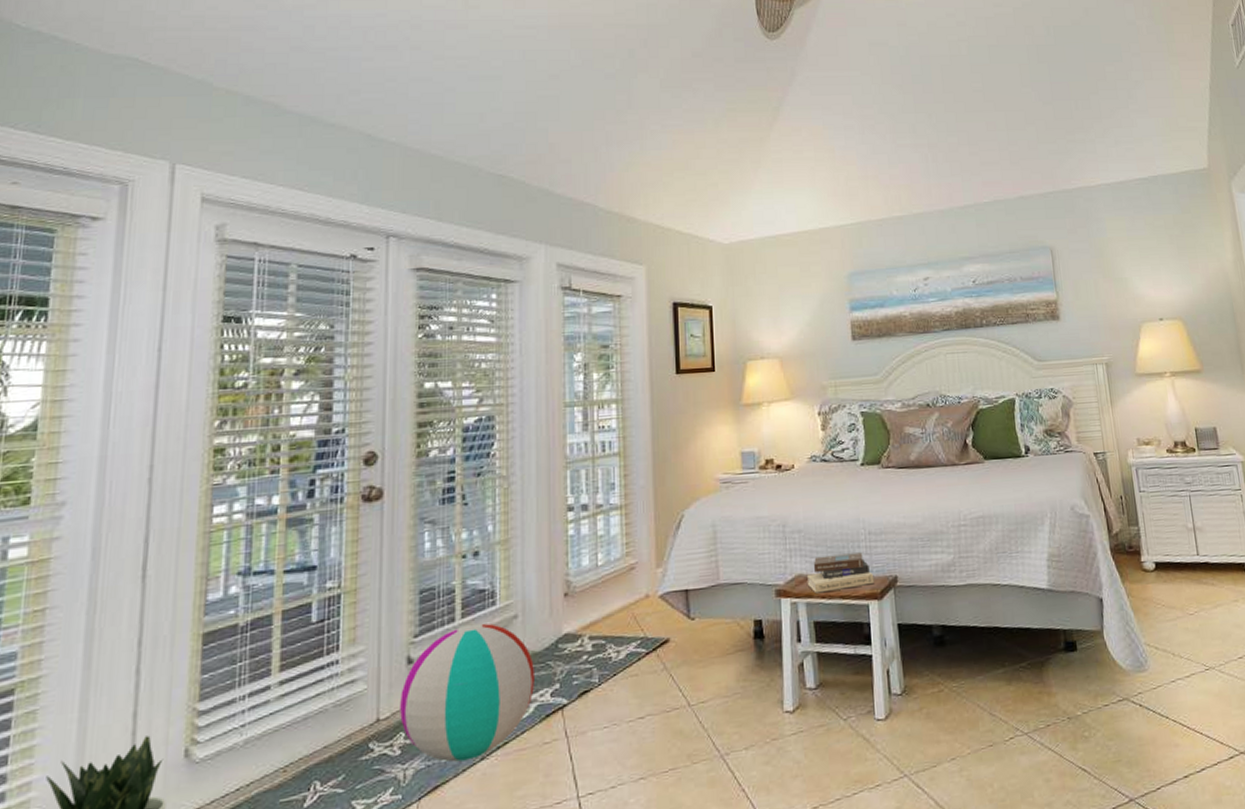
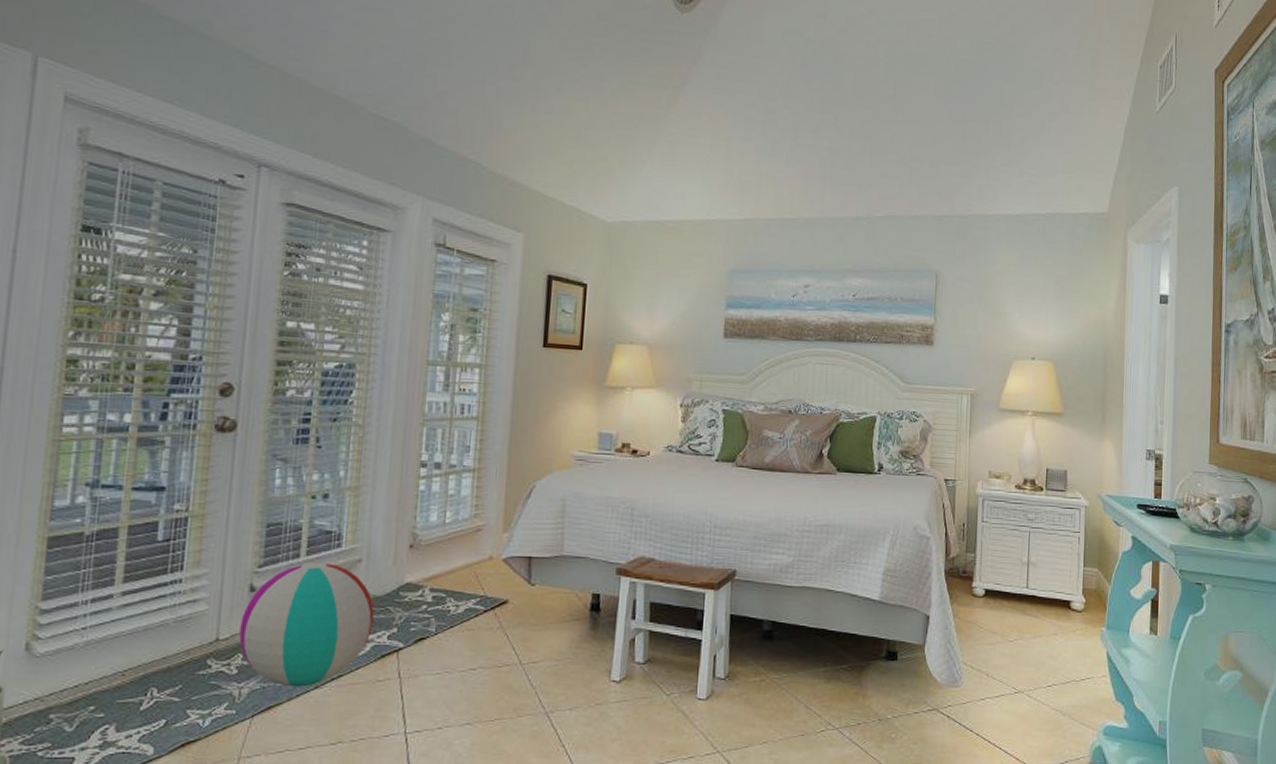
books: present [806,552,875,594] -> none [648,542,714,577]

